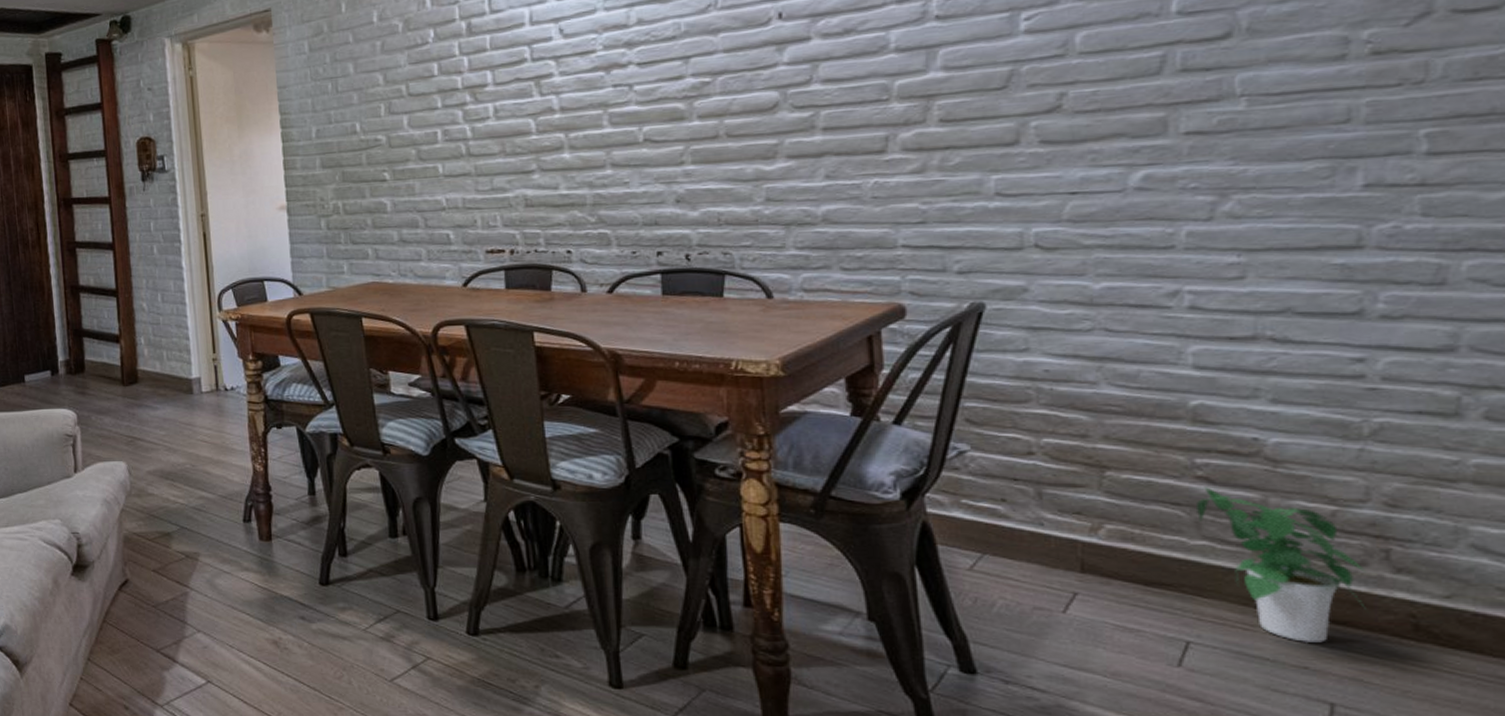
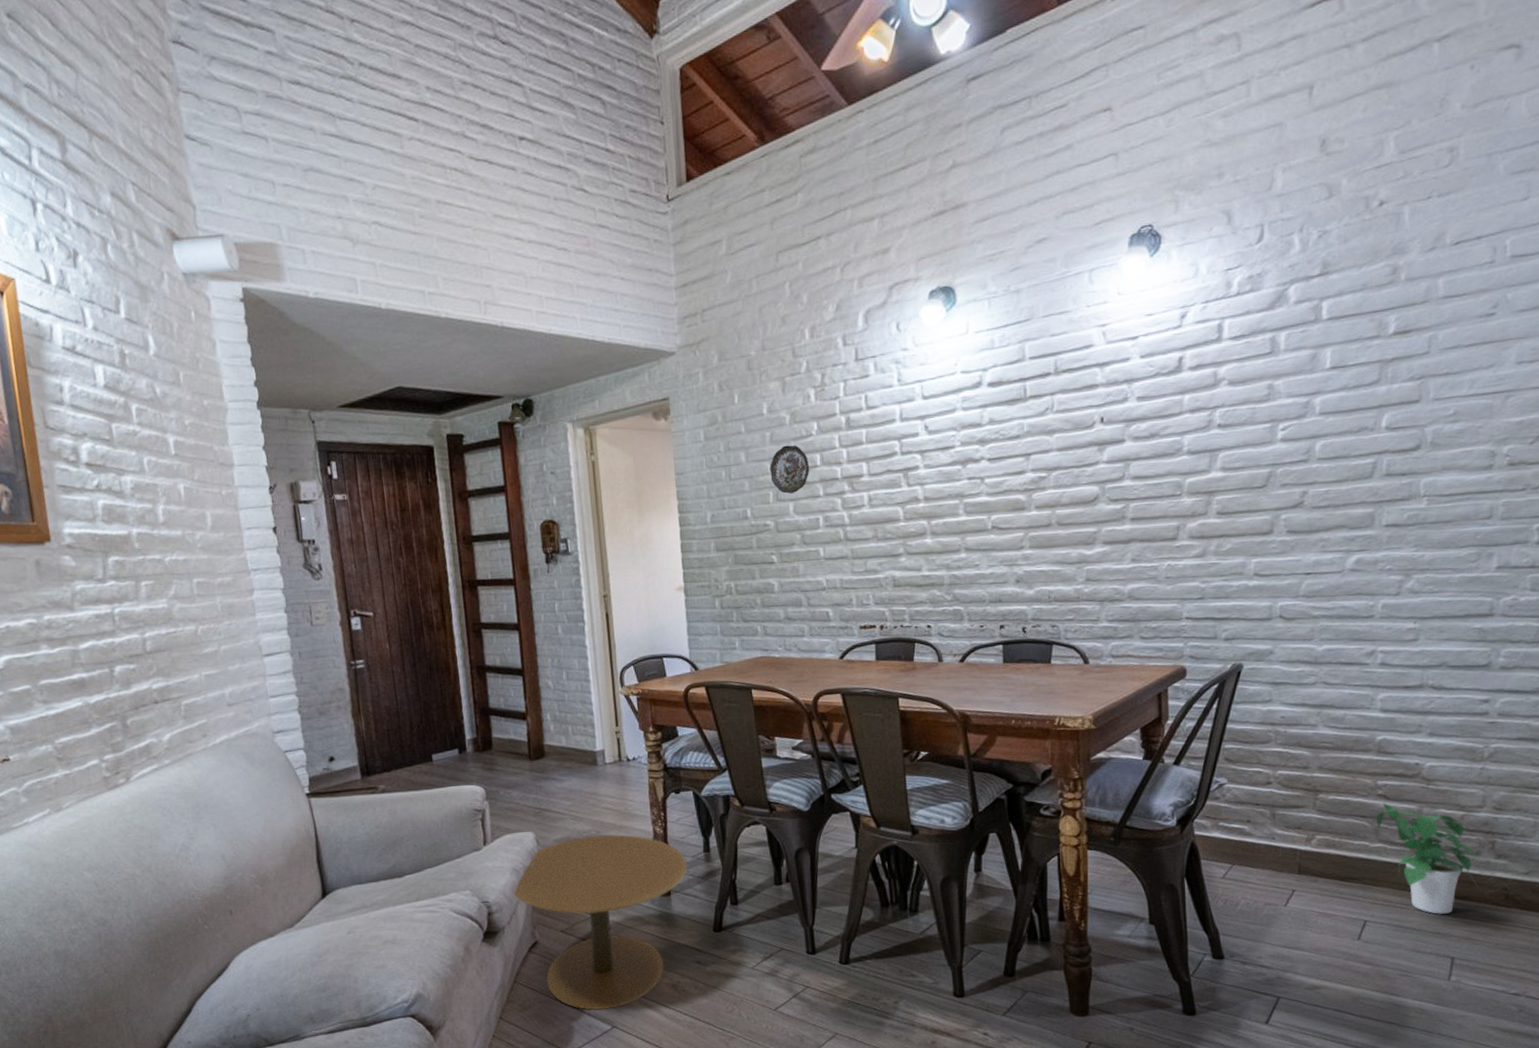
side table: none [103,470,290,661] -> present [512,834,687,1010]
decorative plate: none [381,54,426,106] -> present [770,445,810,494]

